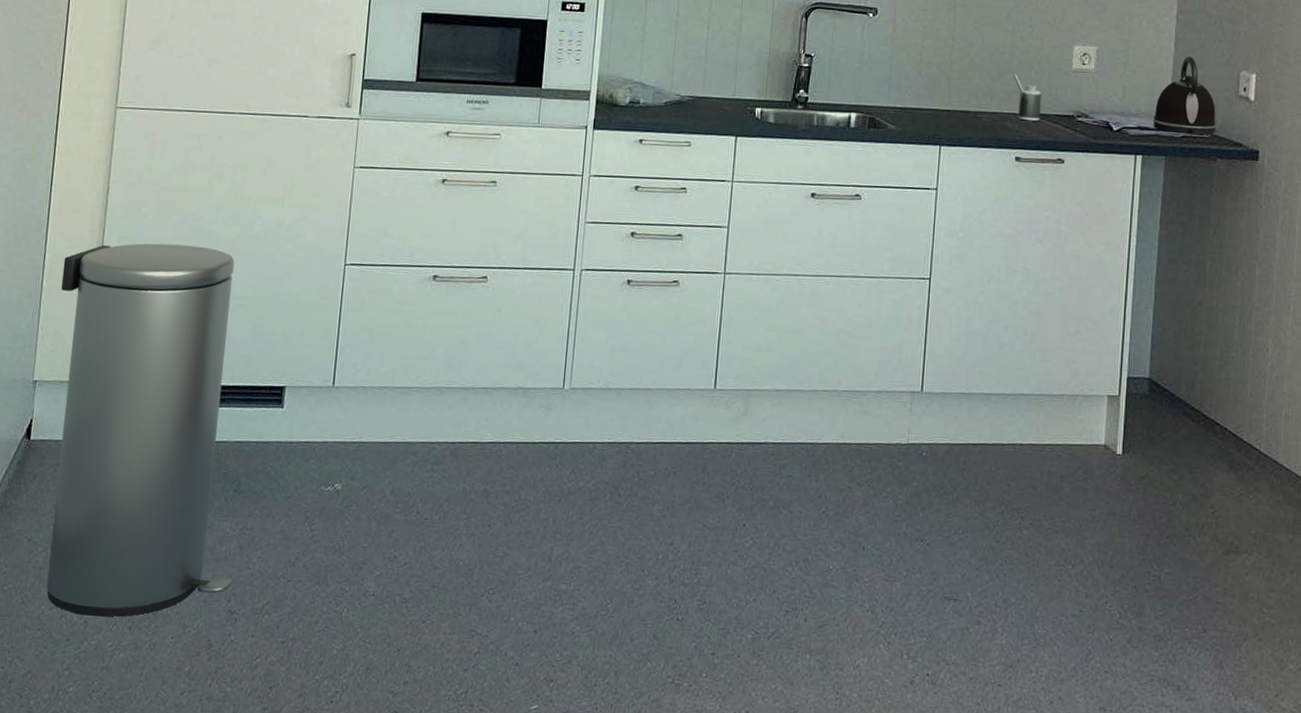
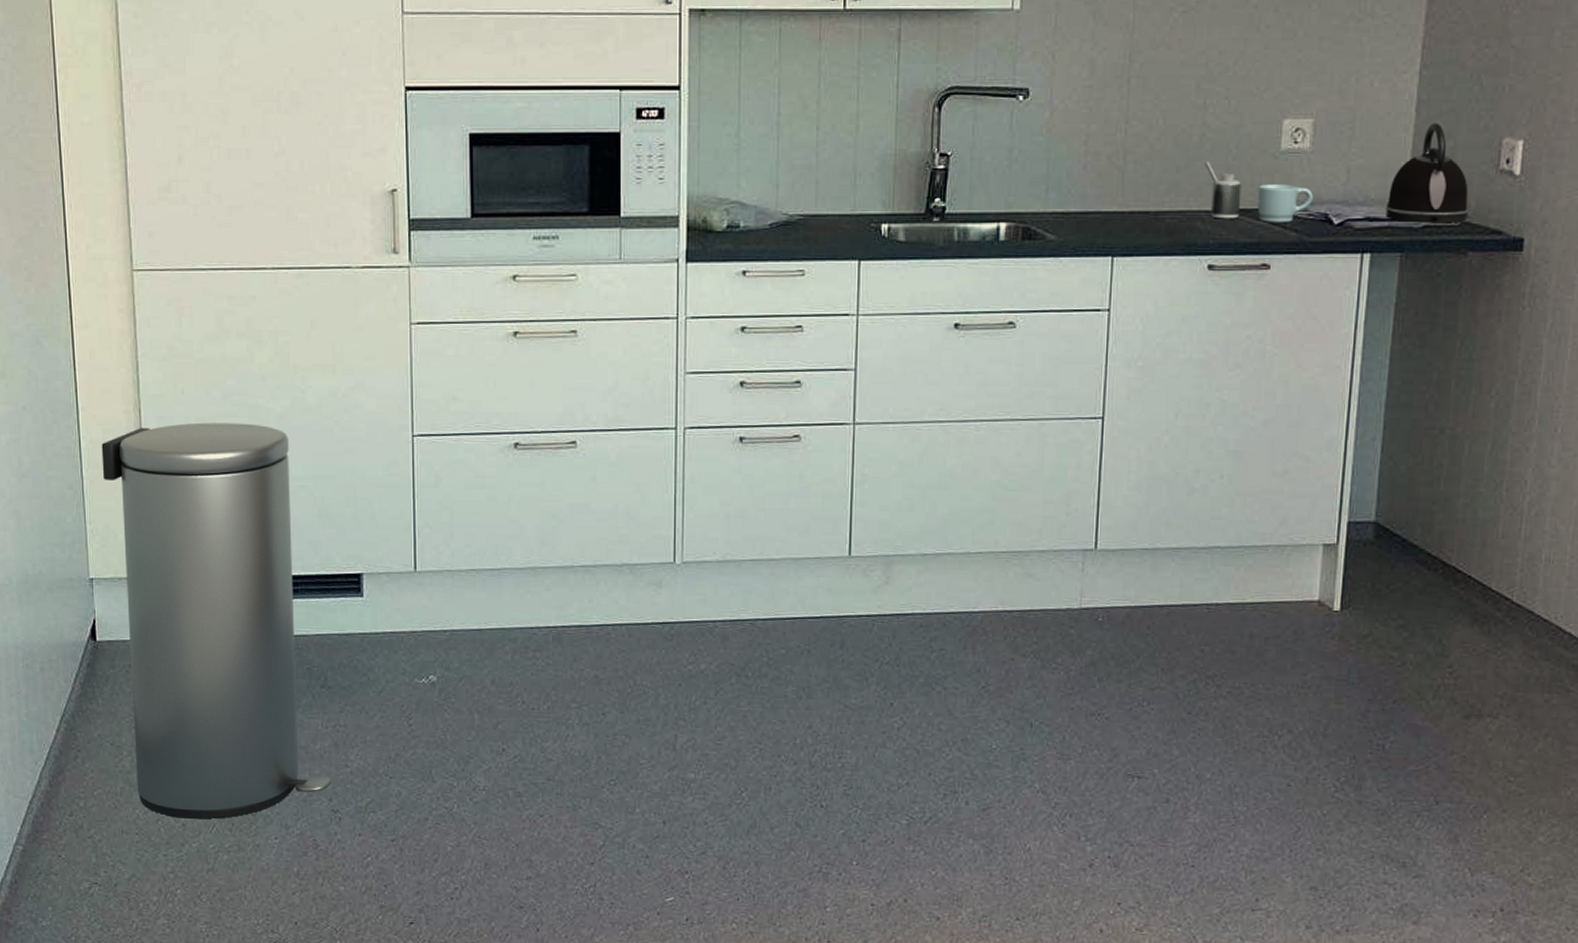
mug: none [1054,95,1097,127] -> present [1257,184,1313,223]

